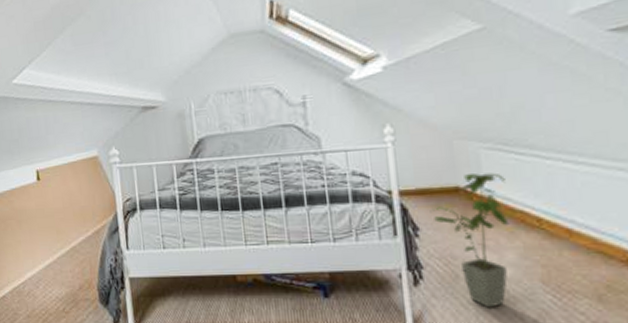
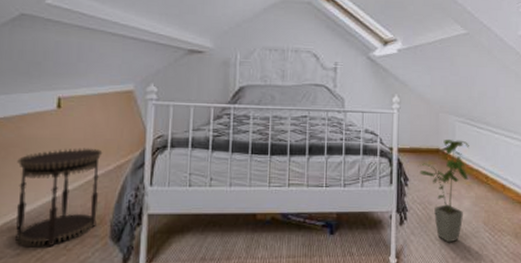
side table: none [14,216,86,310] -> present [16,148,103,247]

